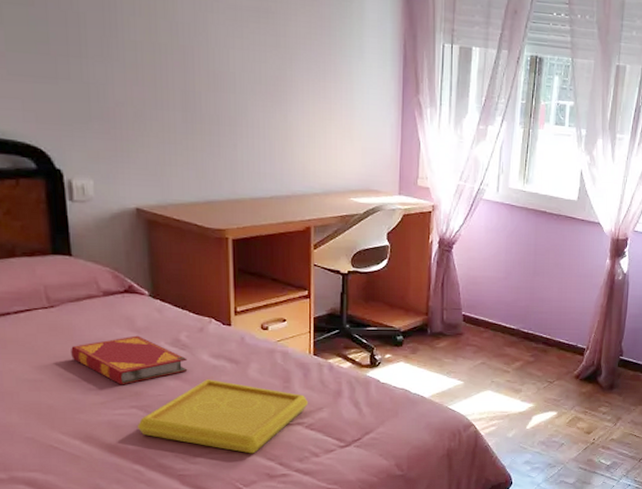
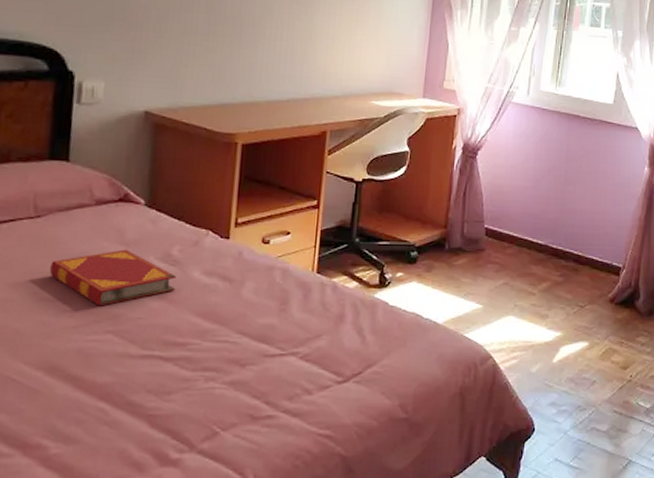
serving tray: present [138,379,308,454] -> none [110,300,305,390]

